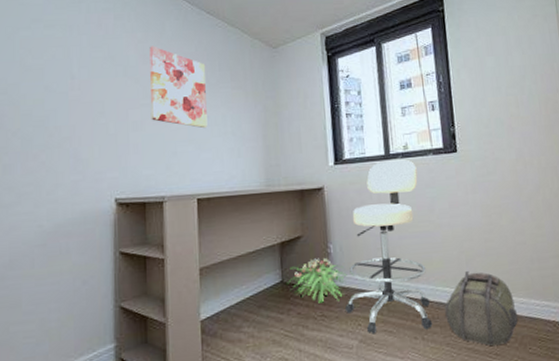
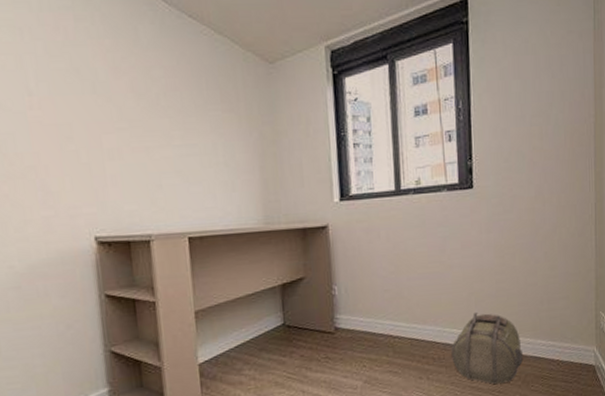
wall art: present [149,46,208,129] -> none [121,56,196,158]
decorative plant: present [288,258,347,303] -> none [290,300,352,346]
stool: present [344,159,433,334] -> none [349,195,438,375]

